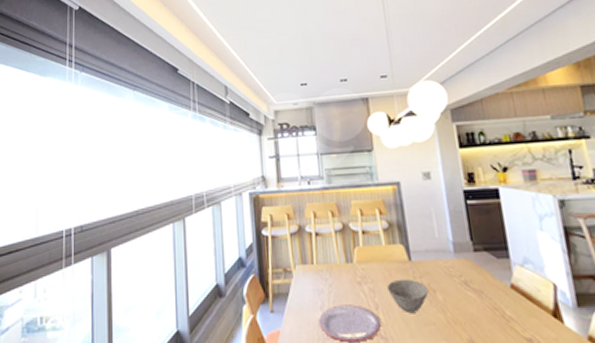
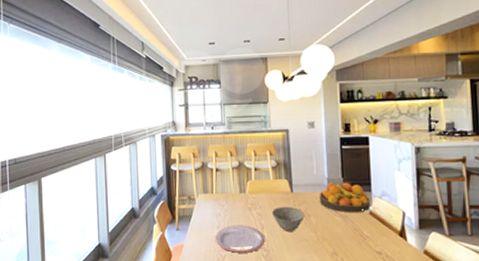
fruit bowl: none [444,247,511,287] -> present [319,182,370,213]

